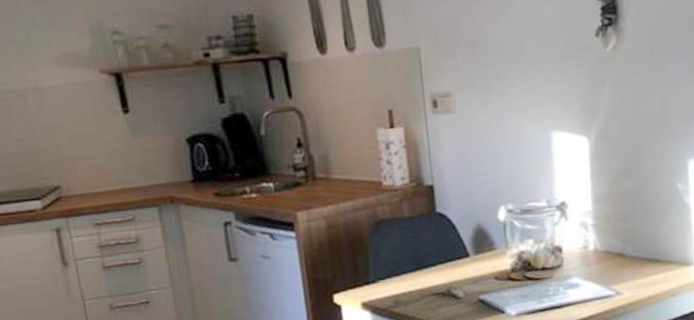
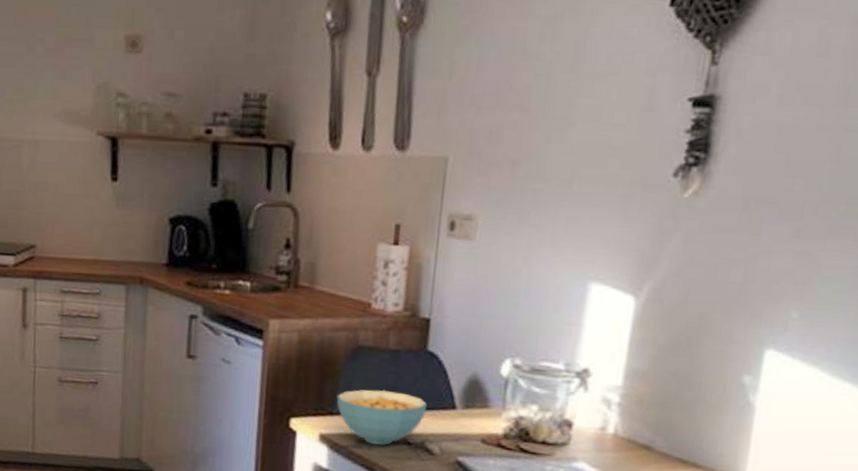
cereal bowl: none [369,252,446,301] -> present [336,389,428,445]

